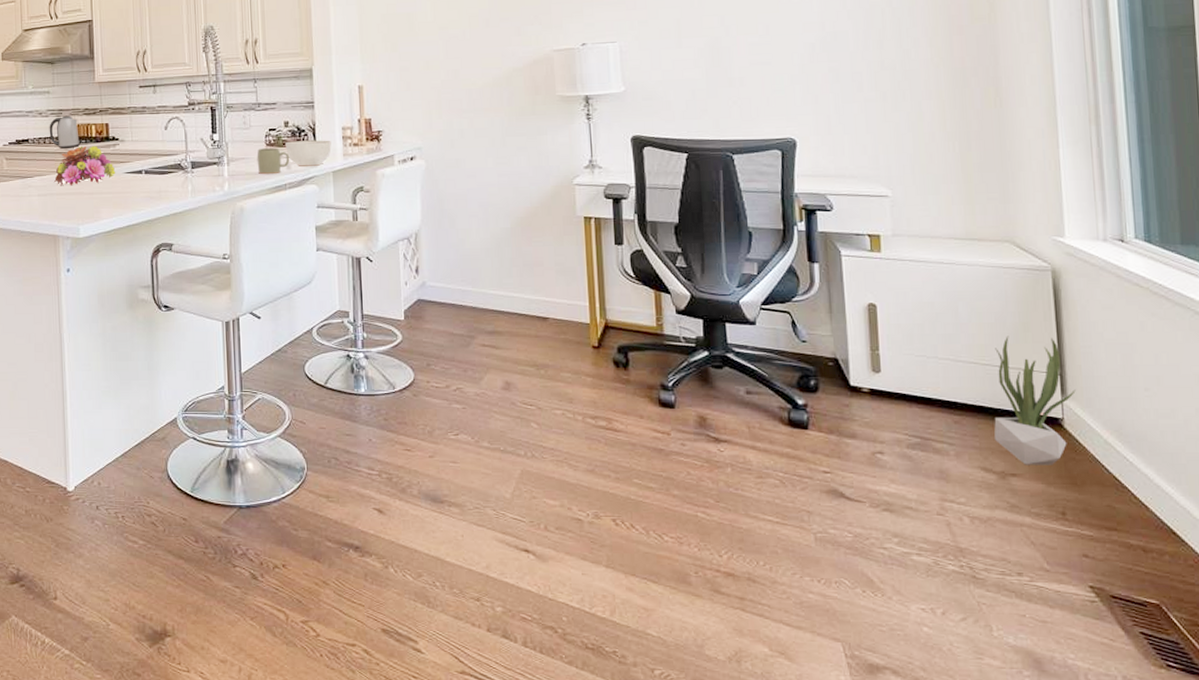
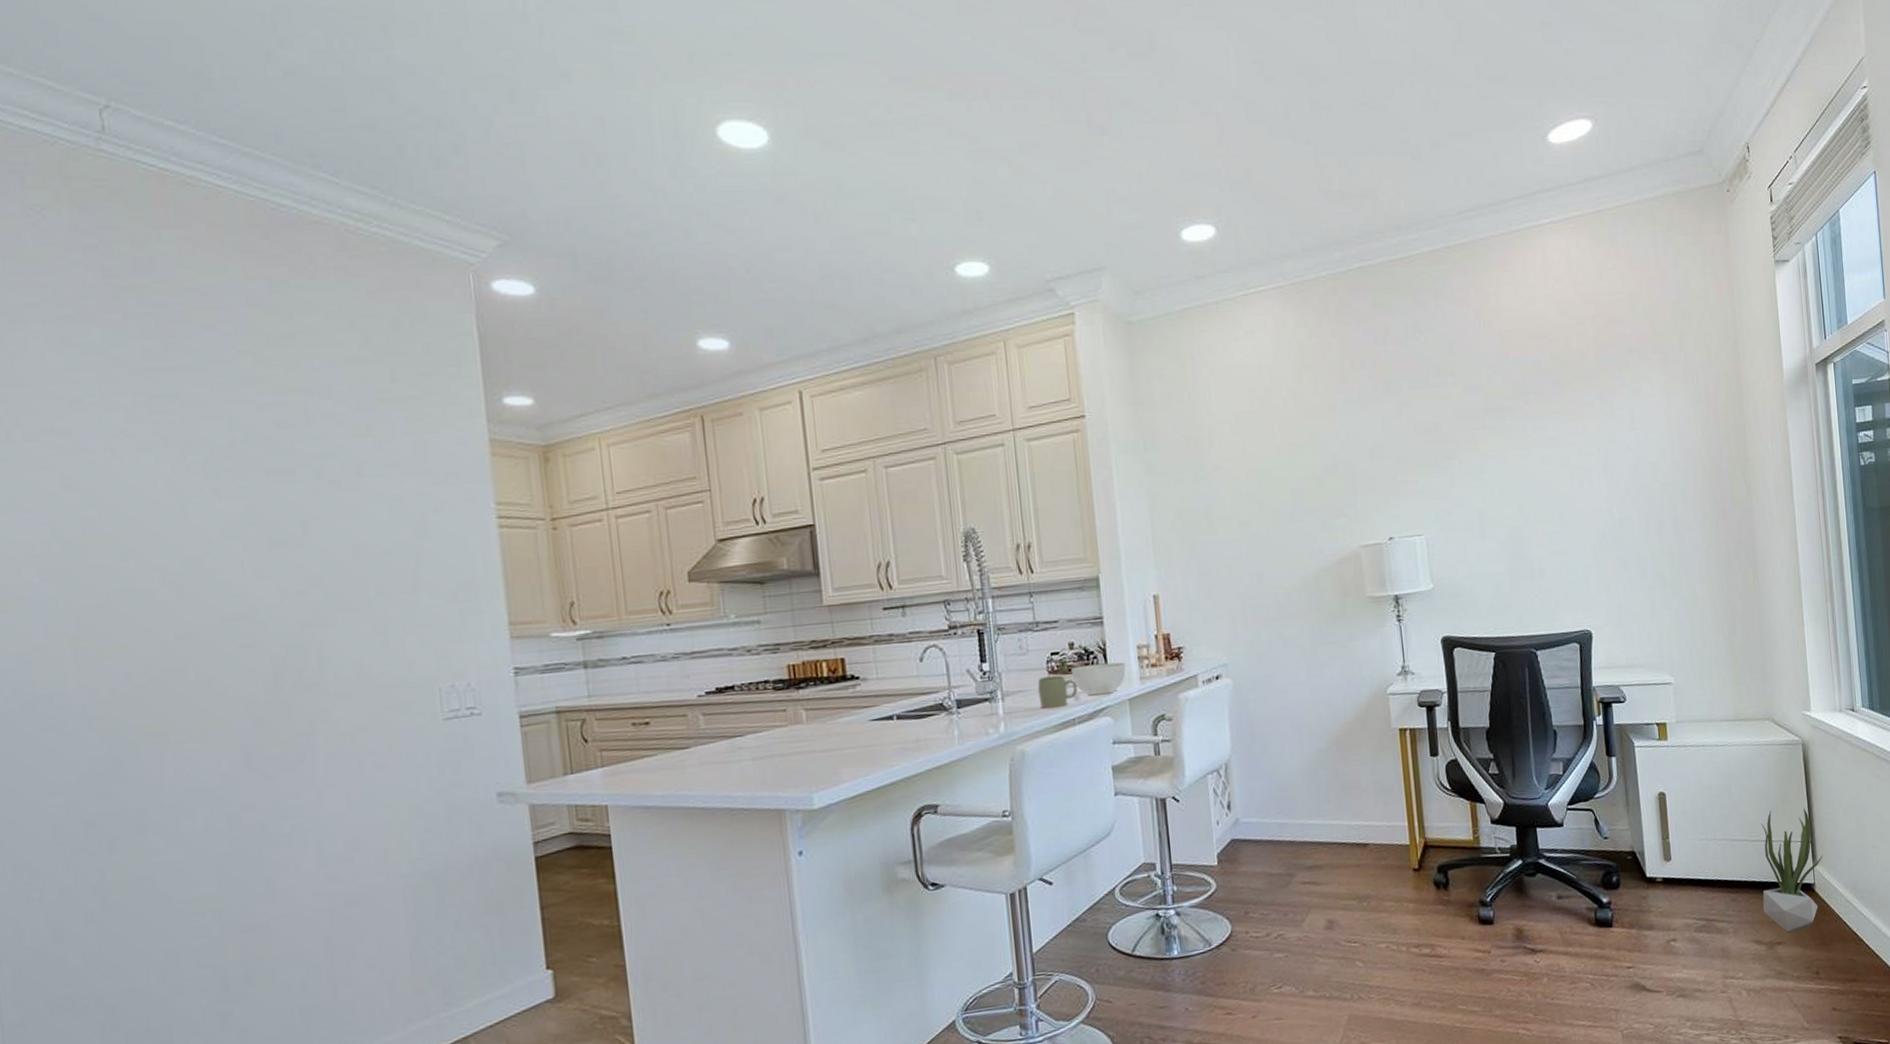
kettle: present [49,115,80,150] -> none [762,650,807,697]
flower bouquet: present [54,145,116,186] -> none [774,688,858,745]

